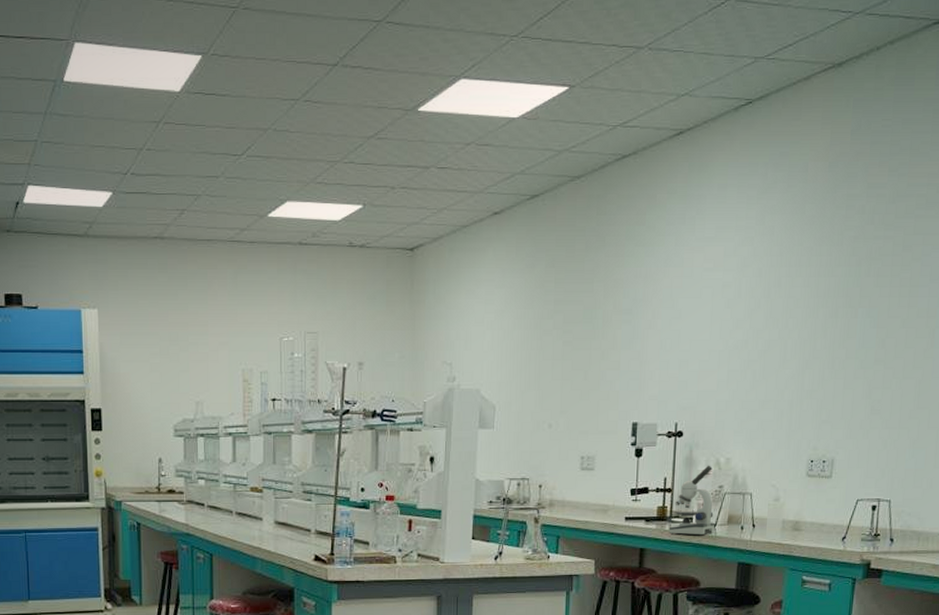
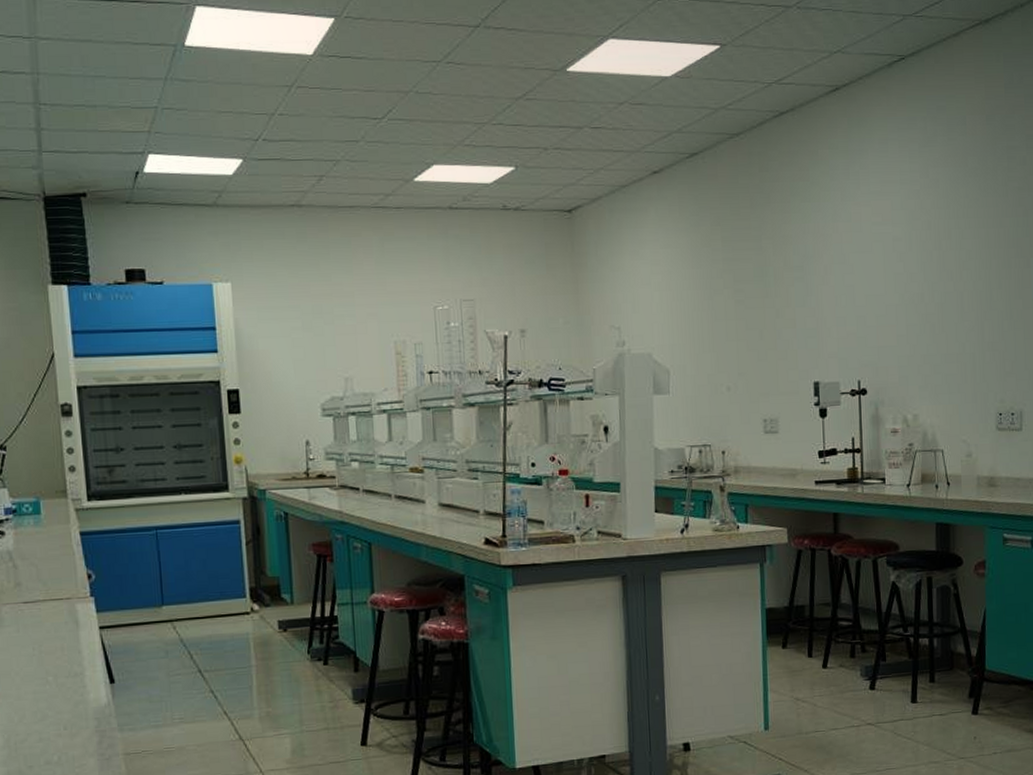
microscope: present [669,465,716,536] -> none [861,422,909,497]

